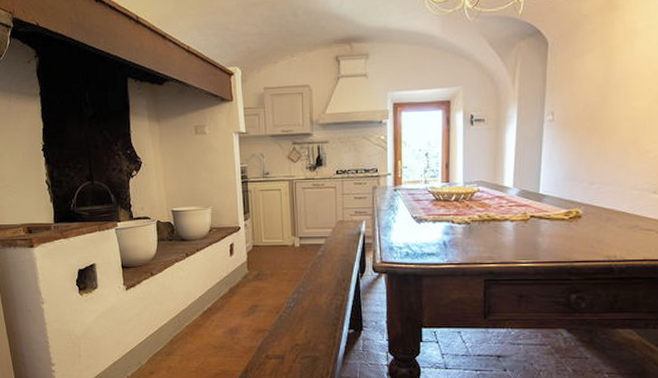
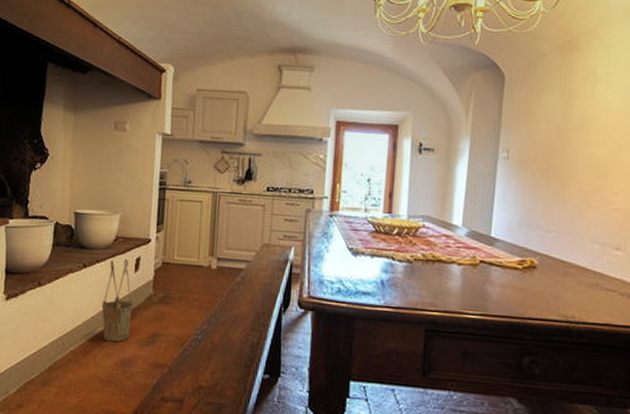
bucket: none [206,246,233,316] -> present [101,259,134,342]

